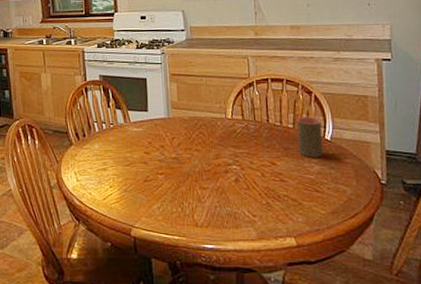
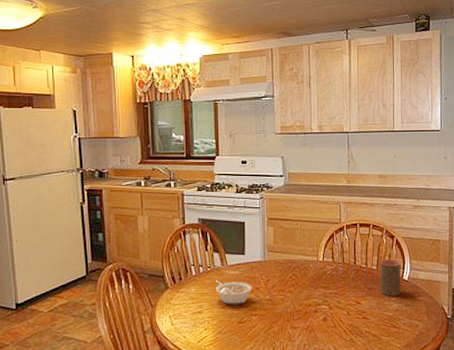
legume: none [119,137,156,163] -> present [215,280,252,305]

